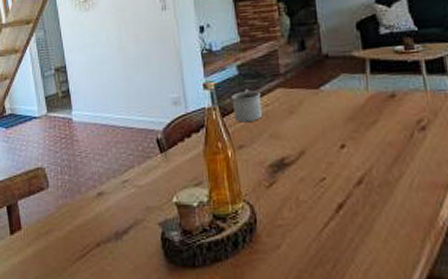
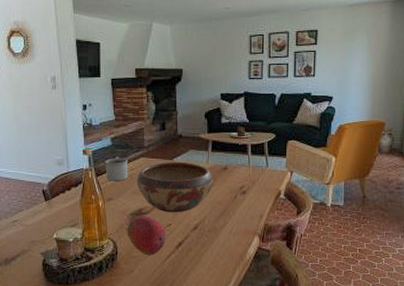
fruit: none [266,167,320,223] -> present [127,216,165,255]
decorative bowl: none [274,90,378,162] -> present [137,161,213,213]

